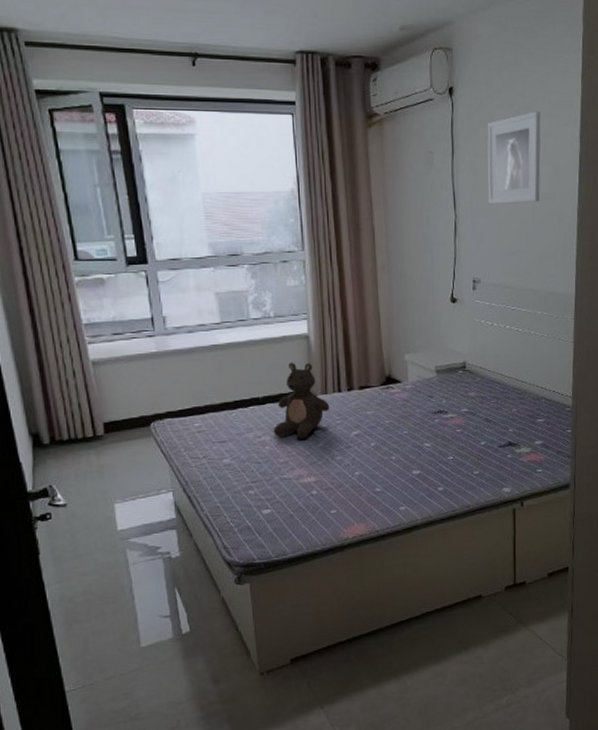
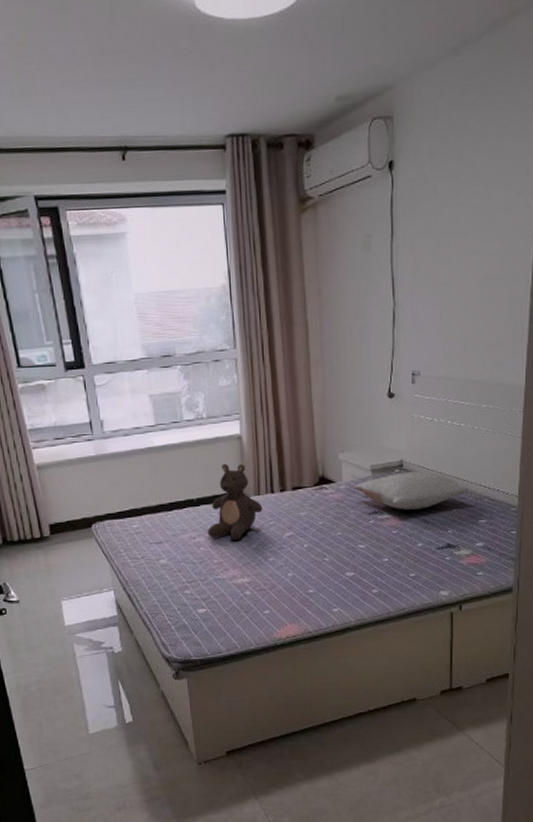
pillow: none [418,373,528,410] -> present [352,471,470,510]
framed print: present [487,111,541,205] -> none [430,181,491,290]

